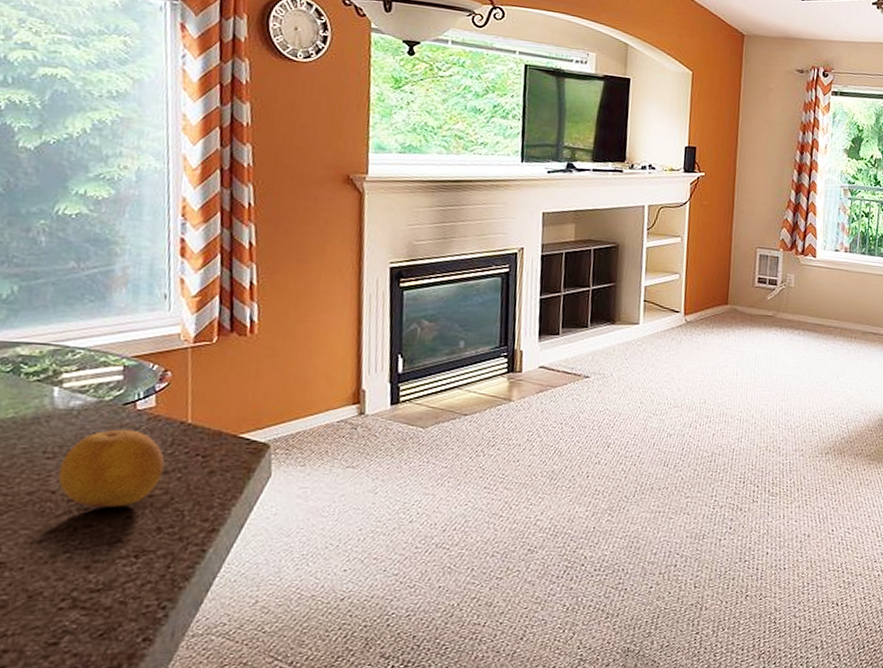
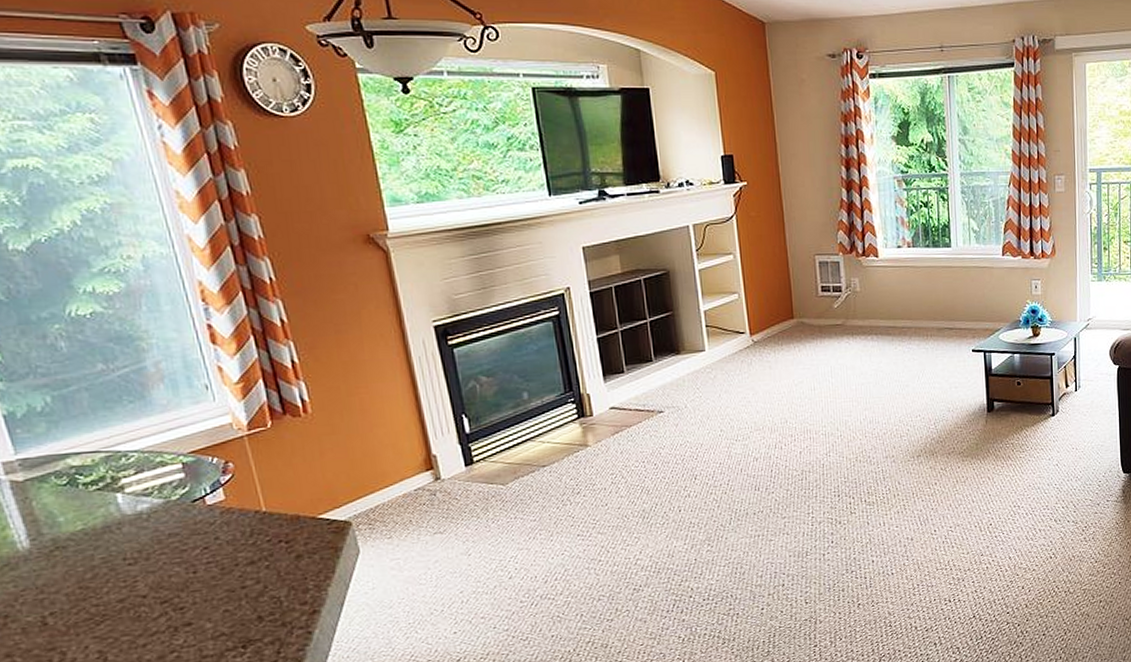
fruit: present [58,429,165,507] -> none [144,525,250,606]

